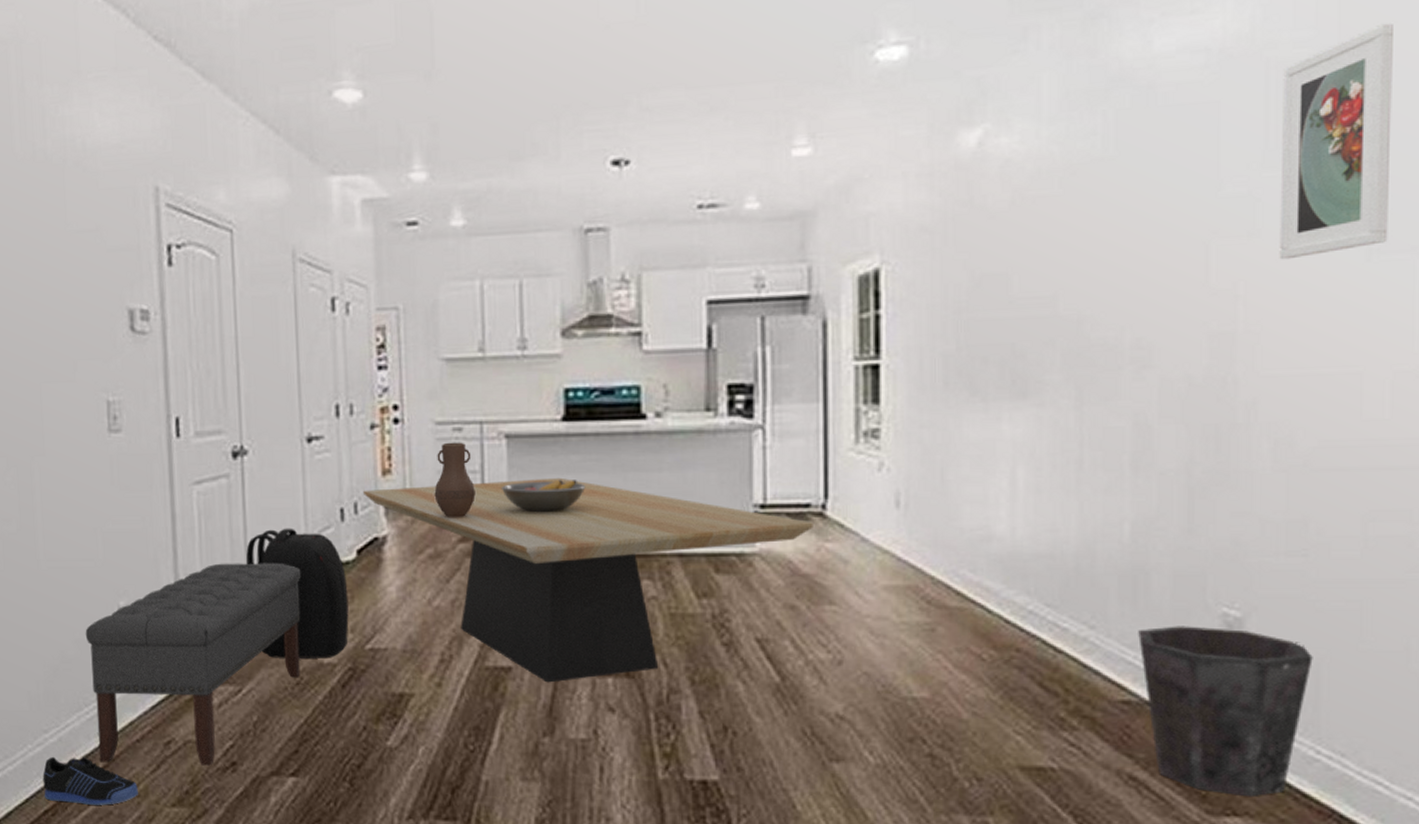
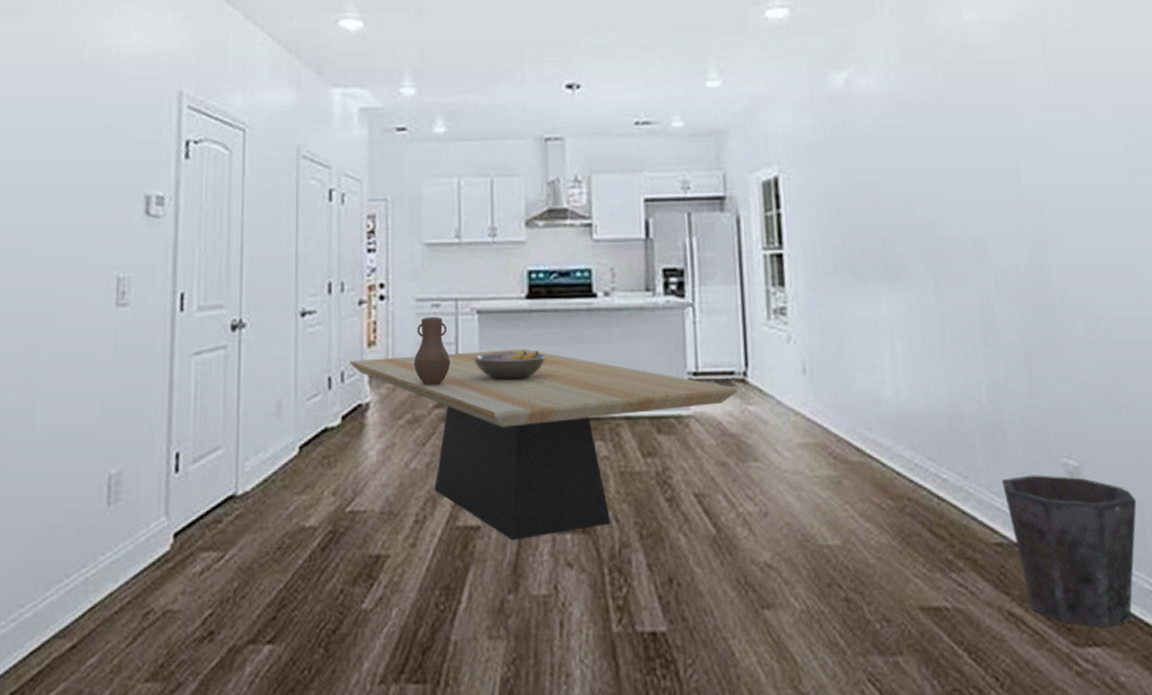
sneaker: present [42,756,138,805] -> none [12,632,112,684]
bench: present [85,563,301,766] -> none [73,429,289,637]
backpack: present [246,528,349,659] -> none [238,396,332,523]
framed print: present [1279,22,1393,260] -> none [1053,10,1142,178]

